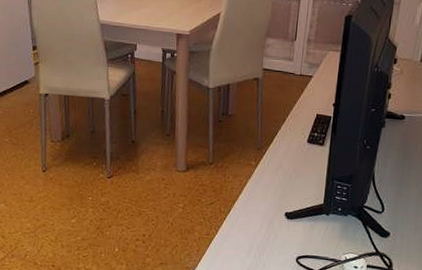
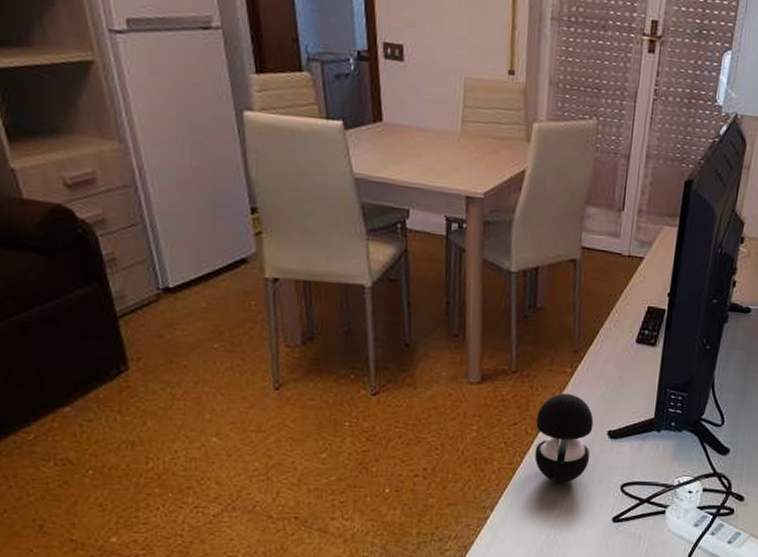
speaker: none [226,180,274,253] -> present [534,392,594,482]

